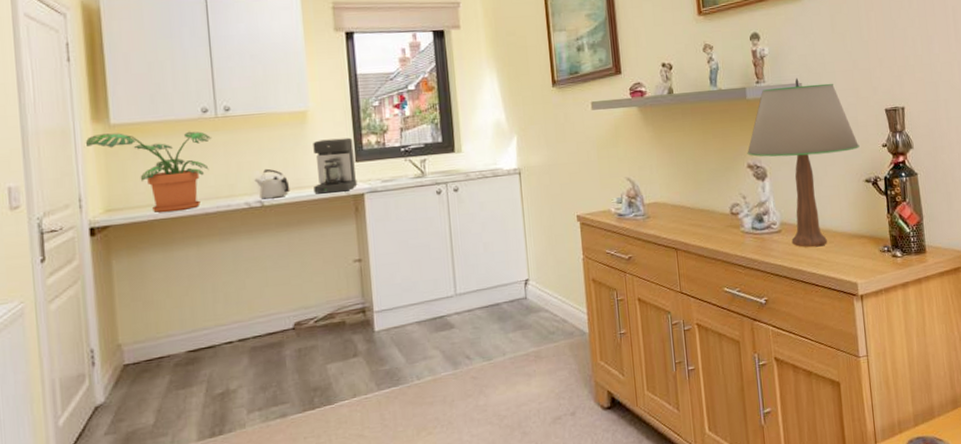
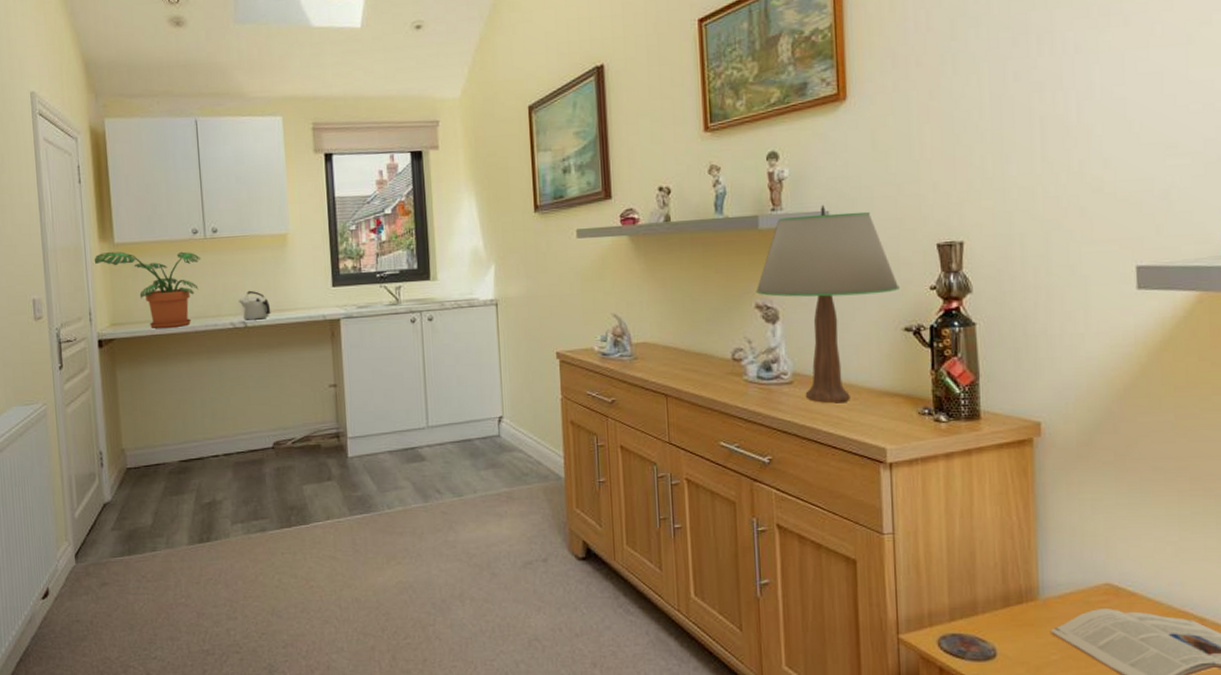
coffee maker: present [313,137,358,194] -> none [292,261,334,317]

